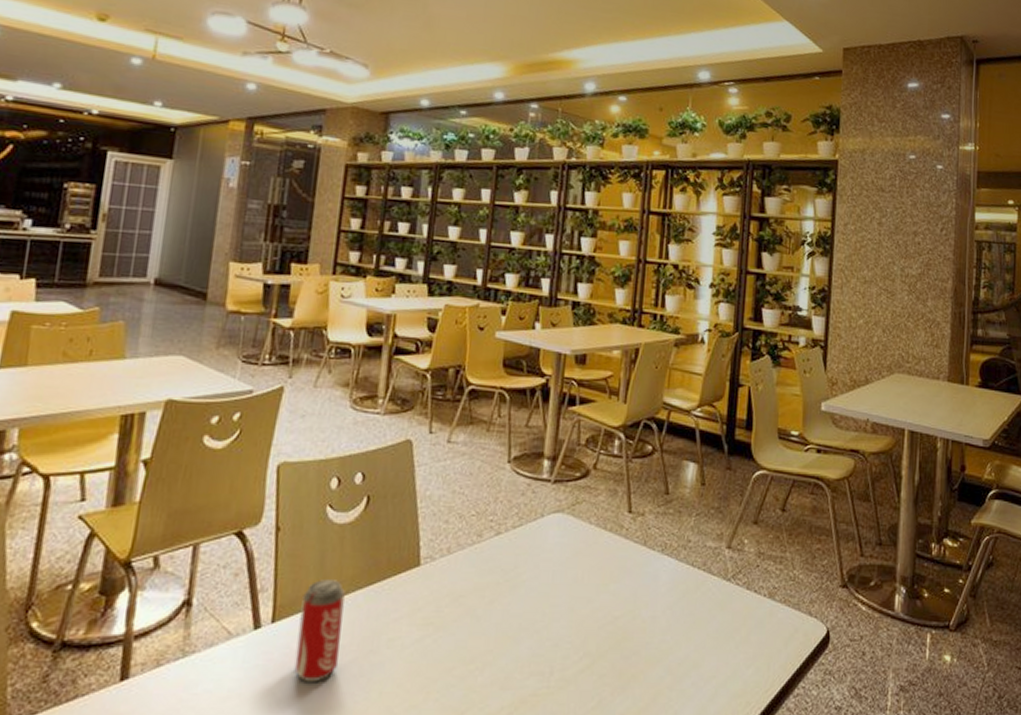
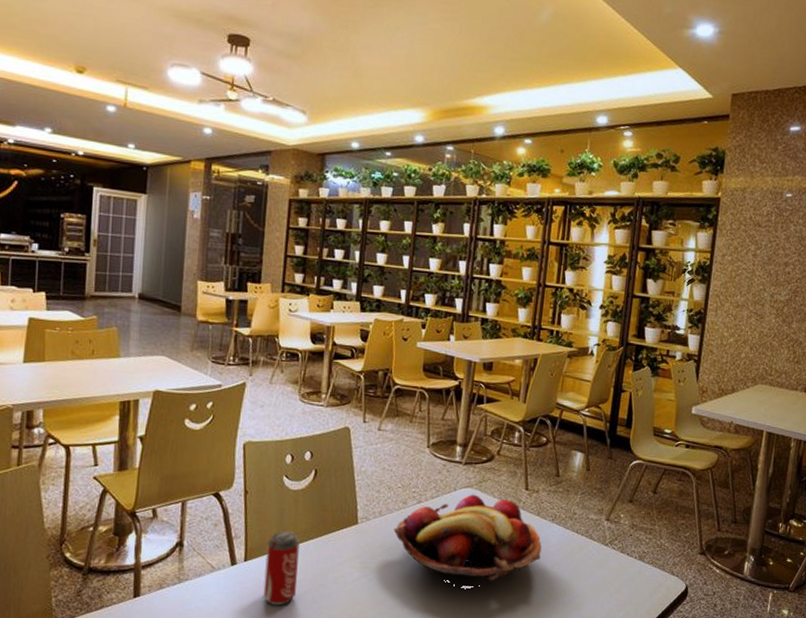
fruit basket: none [465,520,650,635] -> present [393,494,542,581]

